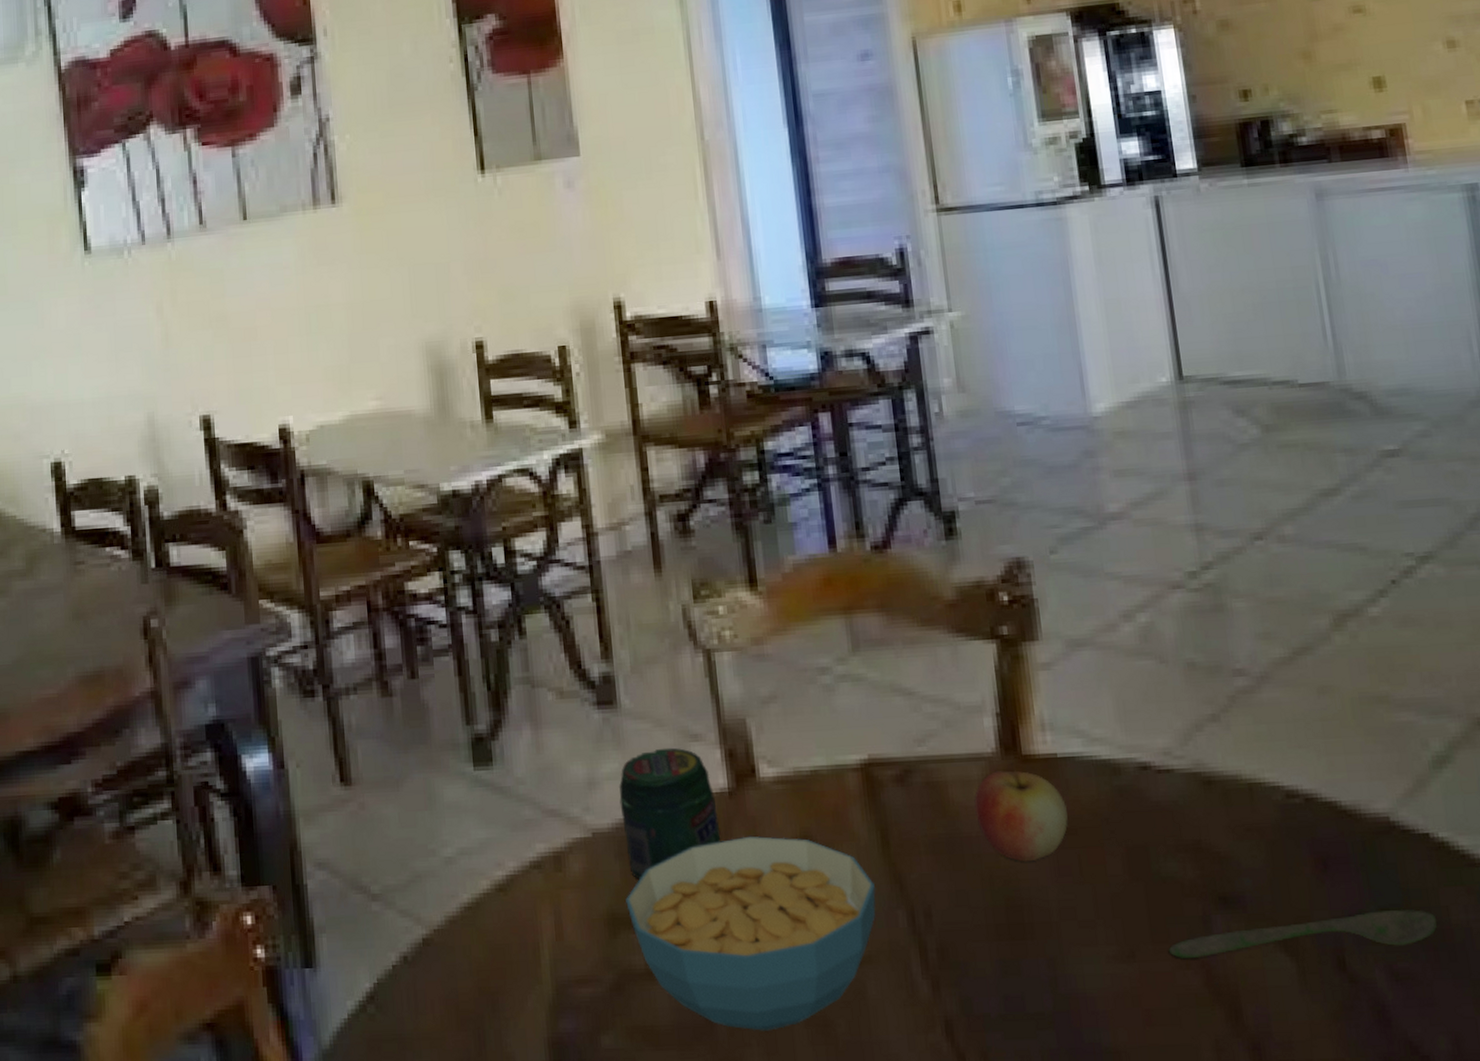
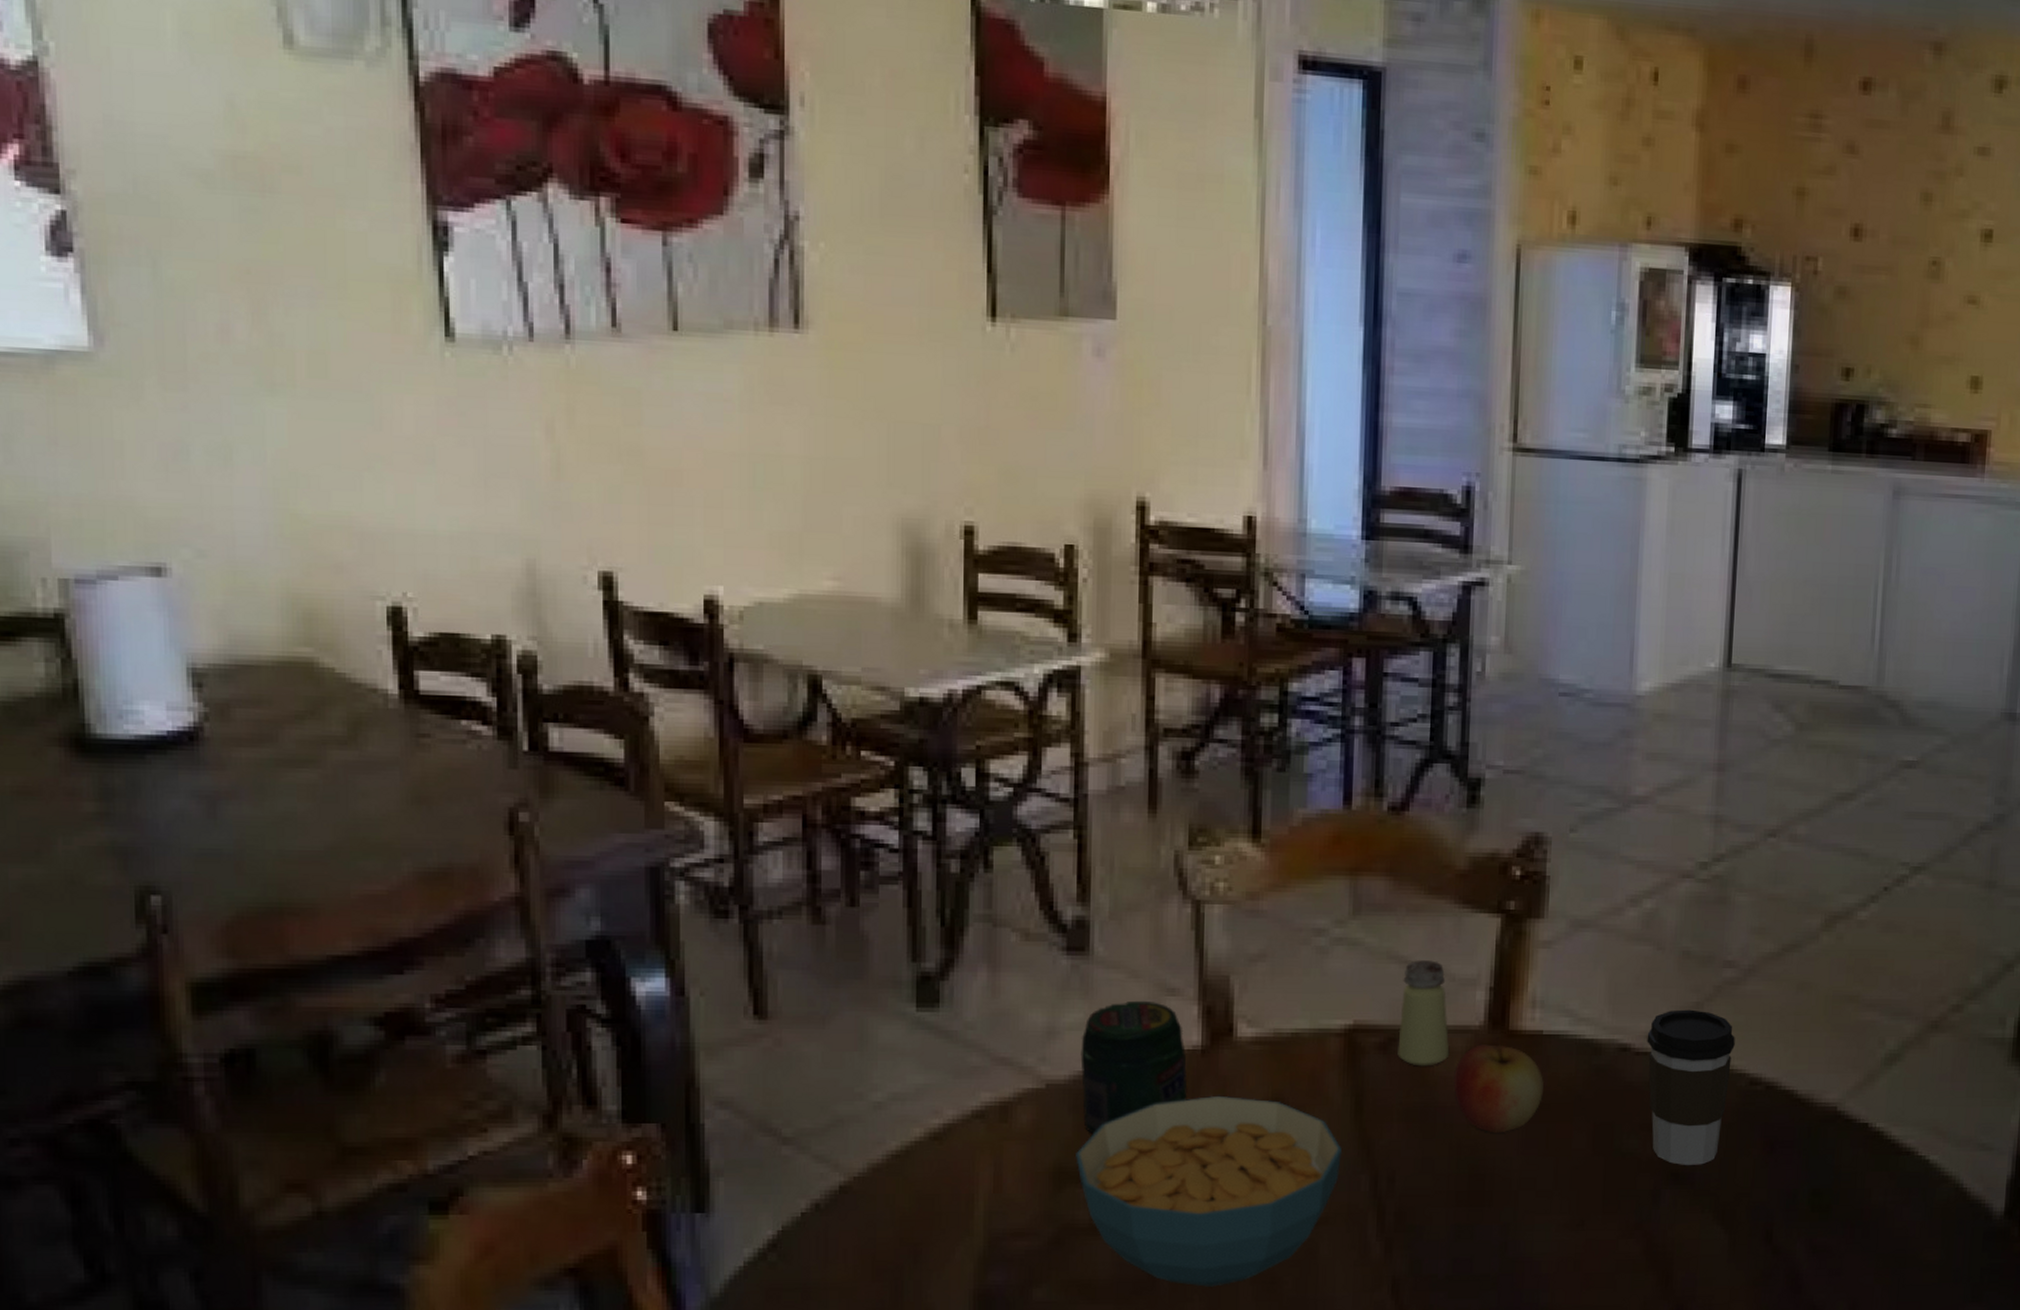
saltshaker: none [909,690,967,797] -> present [1397,960,1450,1067]
coffee cup: none [1165,722,1266,889] -> present [1647,1009,1735,1166]
spoon: present [1168,909,1438,960] -> none [1616,1190,1859,1229]

